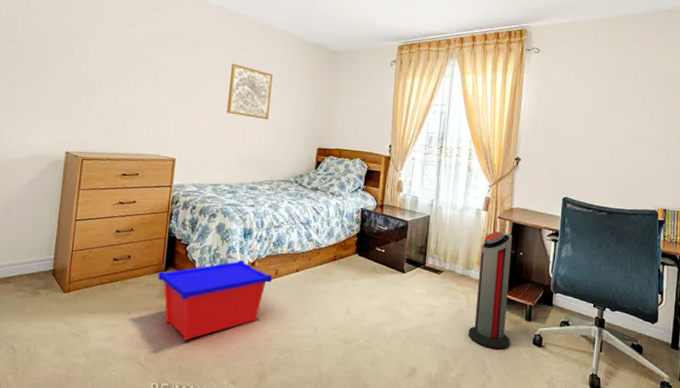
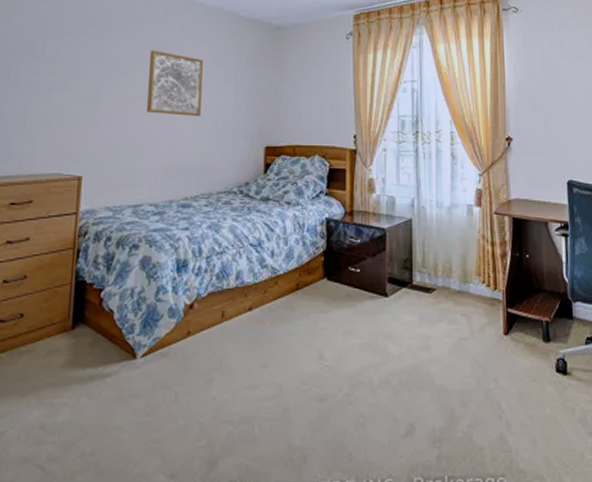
storage bin: present [158,260,273,341] -> none [63,303,218,425]
air purifier: present [468,231,512,350] -> none [474,231,529,385]

